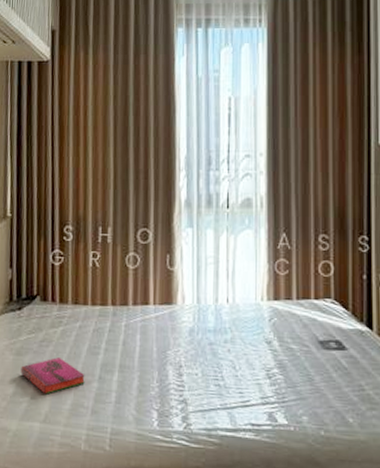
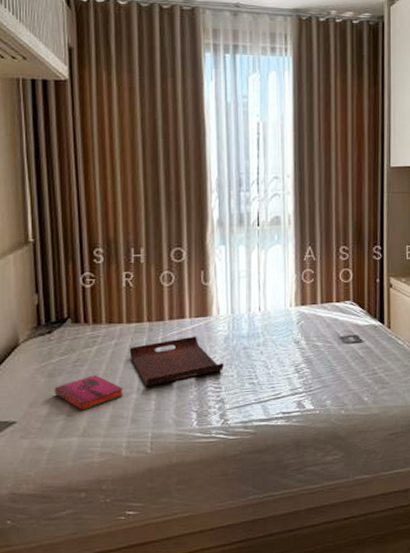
serving tray: none [92,325,187,377] -> present [129,336,224,388]

